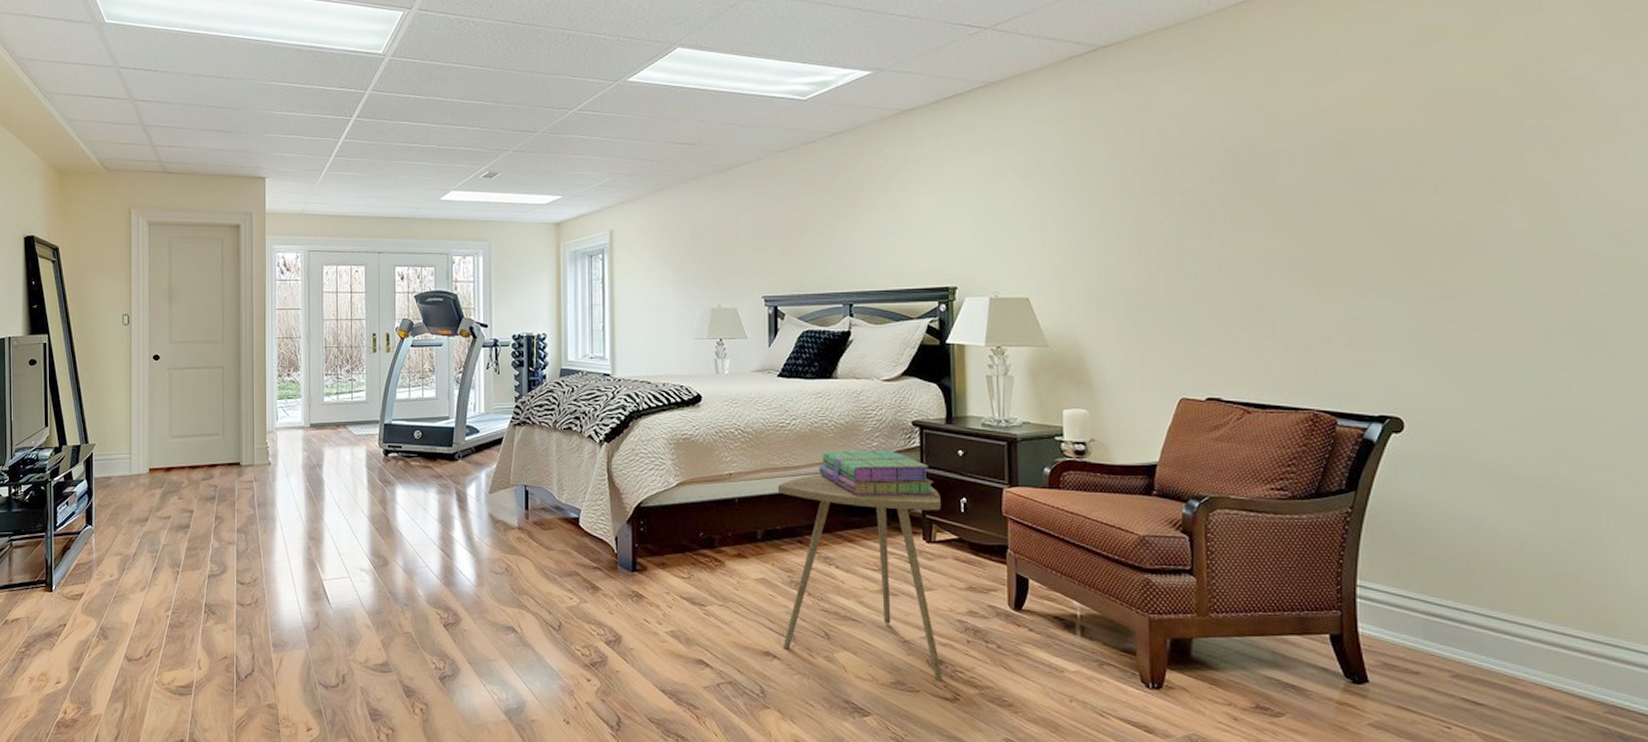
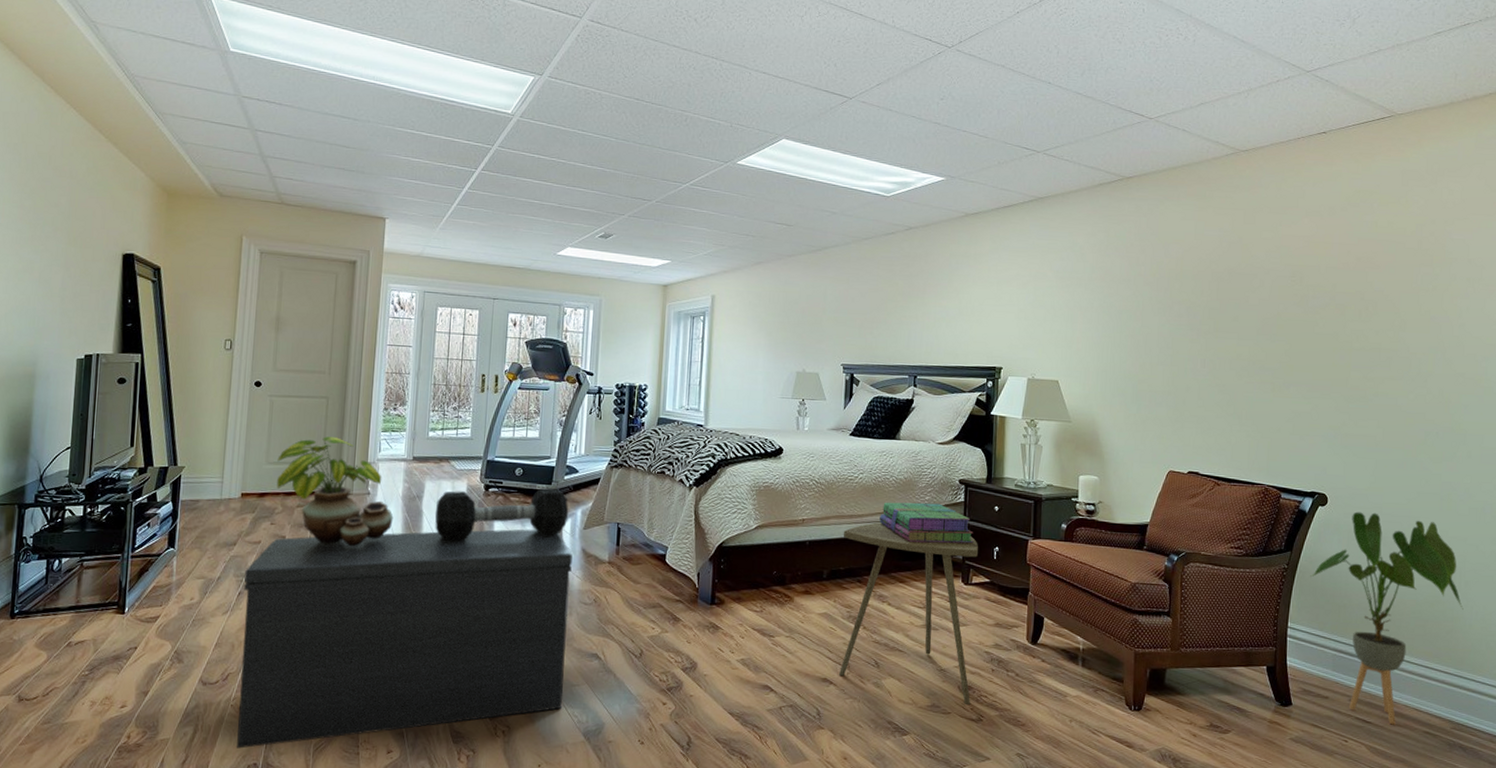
bench: none [158,495,481,725] -> present [236,529,573,749]
potted plant: none [180,407,296,519] -> present [277,437,394,547]
dumbbell: none [336,450,473,510] -> present [434,487,569,541]
house plant: none [1385,438,1615,708] -> present [1310,511,1464,725]

